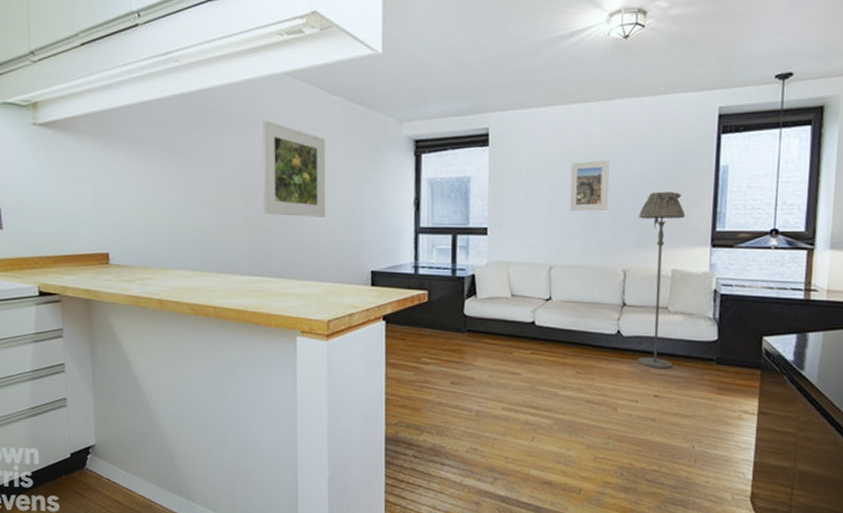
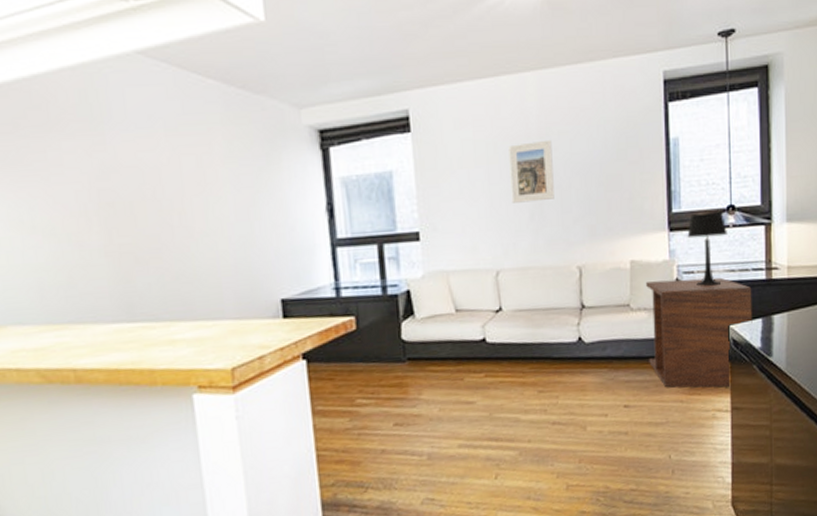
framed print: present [262,120,326,217] -> none [113,116,214,241]
floor lamp: present [637,191,686,369] -> none [589,171,641,376]
side table: none [681,290,789,392] -> present [646,277,753,388]
table lamp: none [728,233,769,299] -> present [687,211,727,286]

